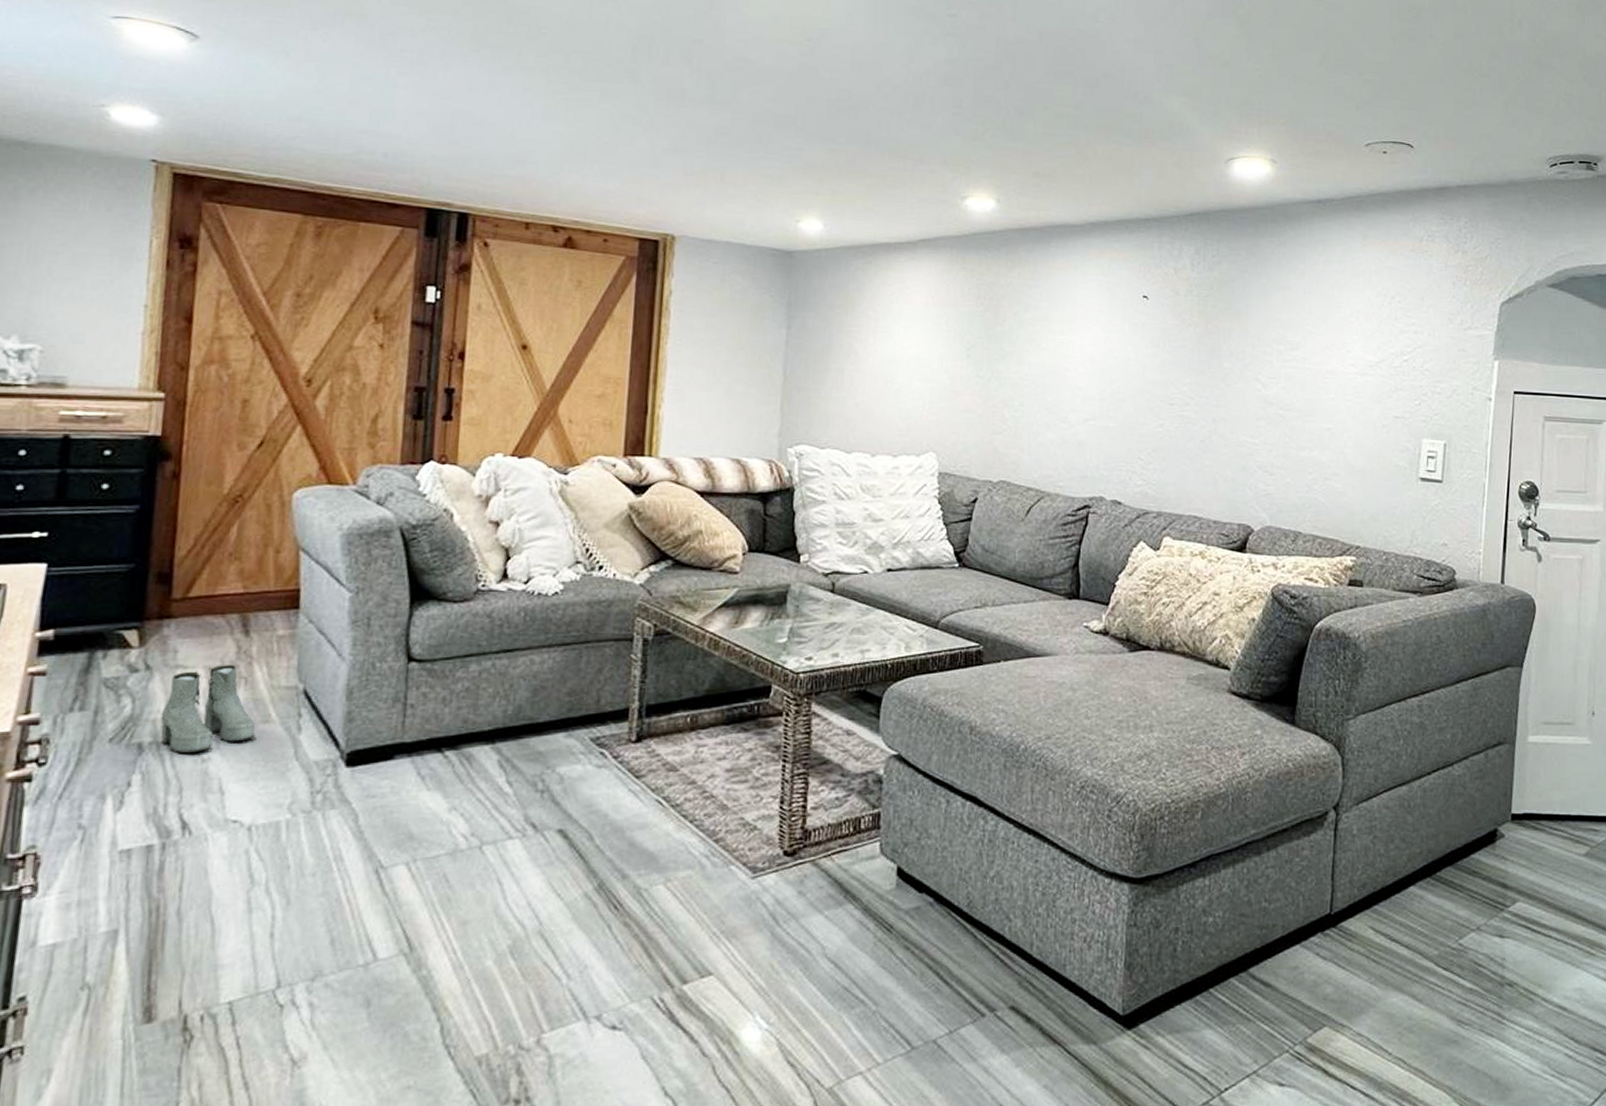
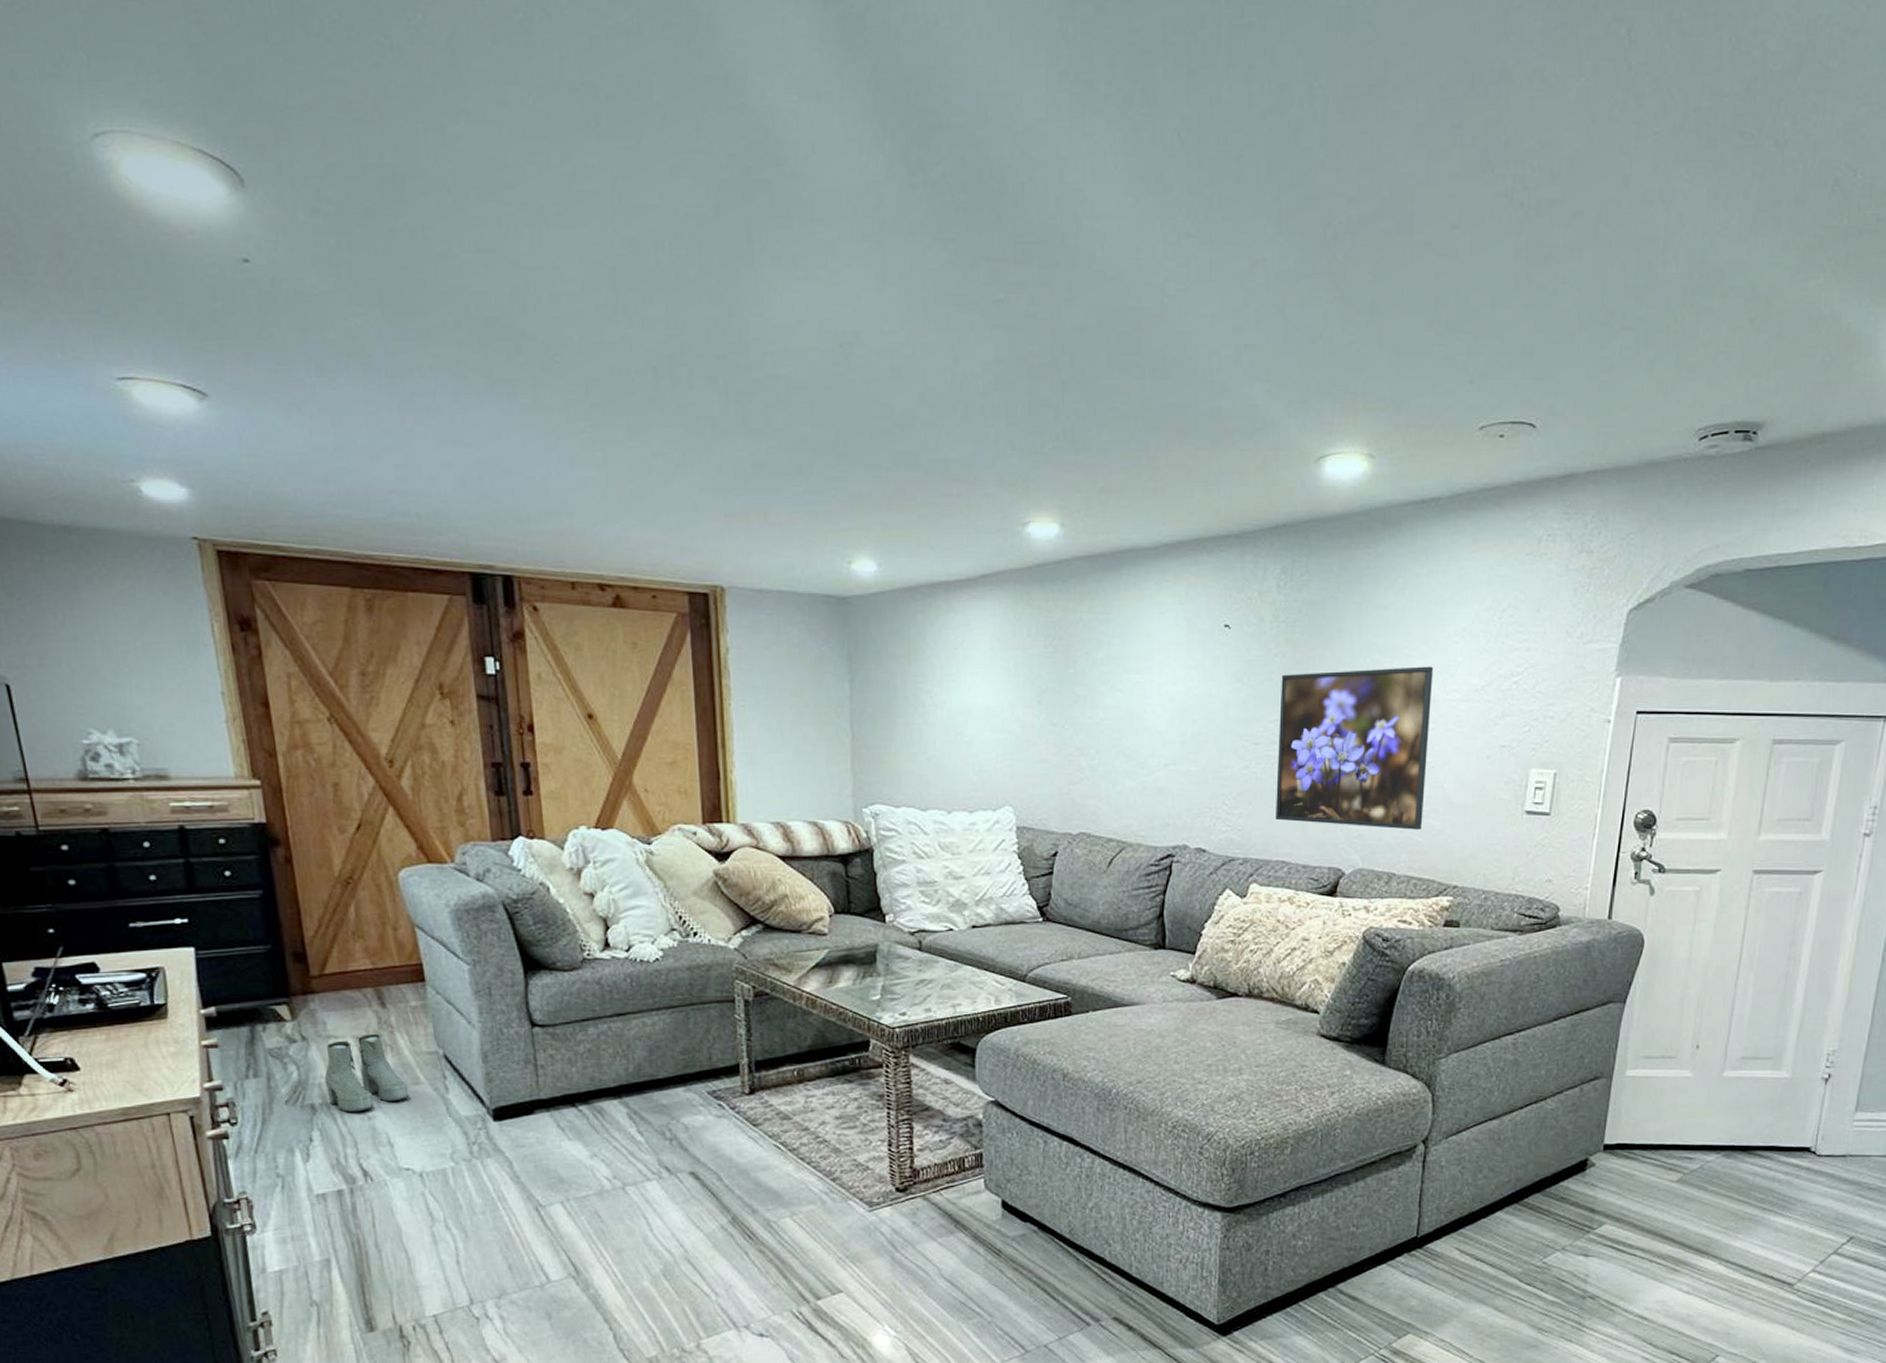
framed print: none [1187,341,1332,491] -> present [1274,666,1434,830]

